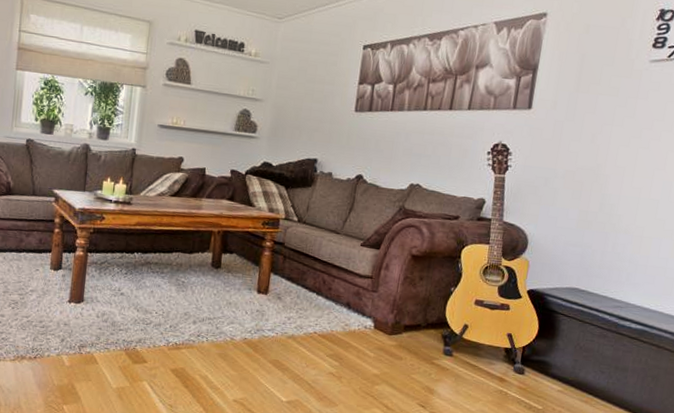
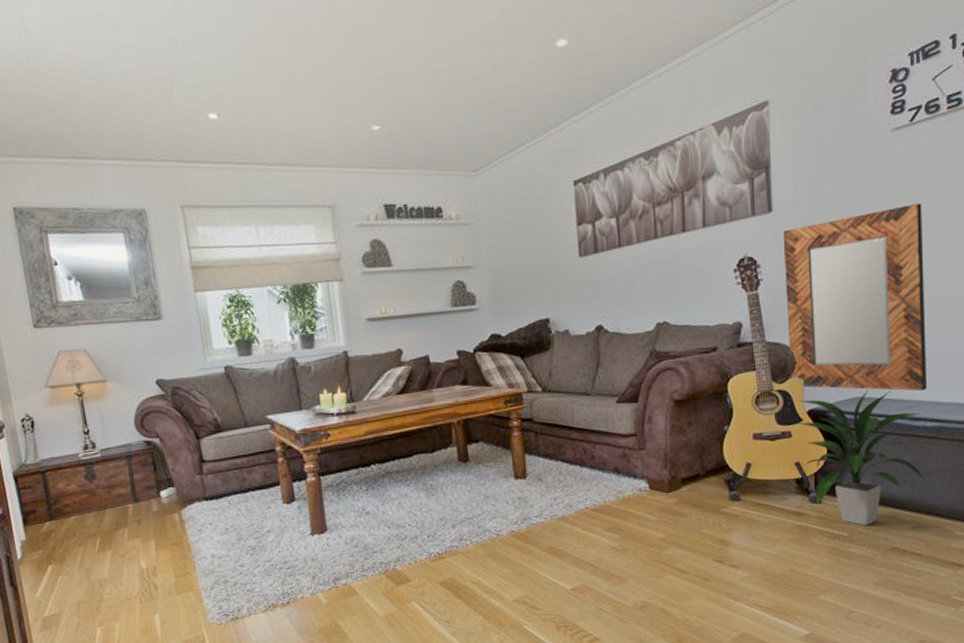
indoor plant: none [515,279,628,404] -> present [796,389,928,526]
home mirror: none [518,127,665,296] -> present [783,203,927,391]

